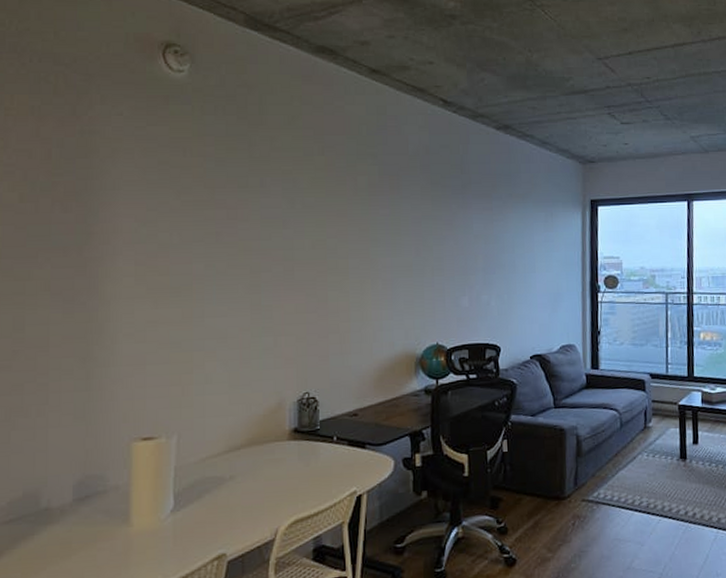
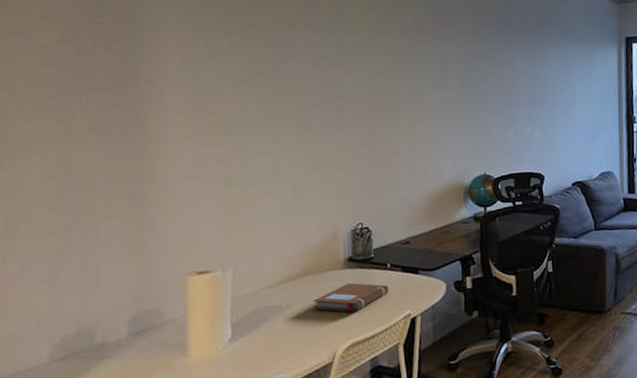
notebook: none [257,455,335,486] -> present [313,283,389,312]

